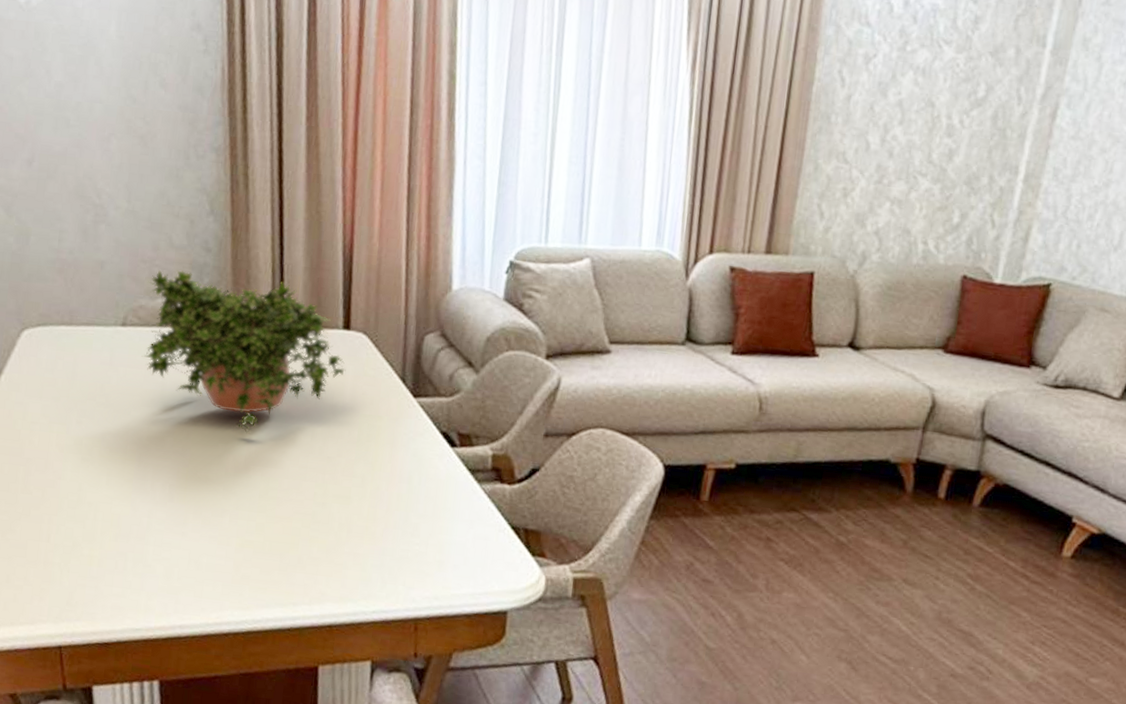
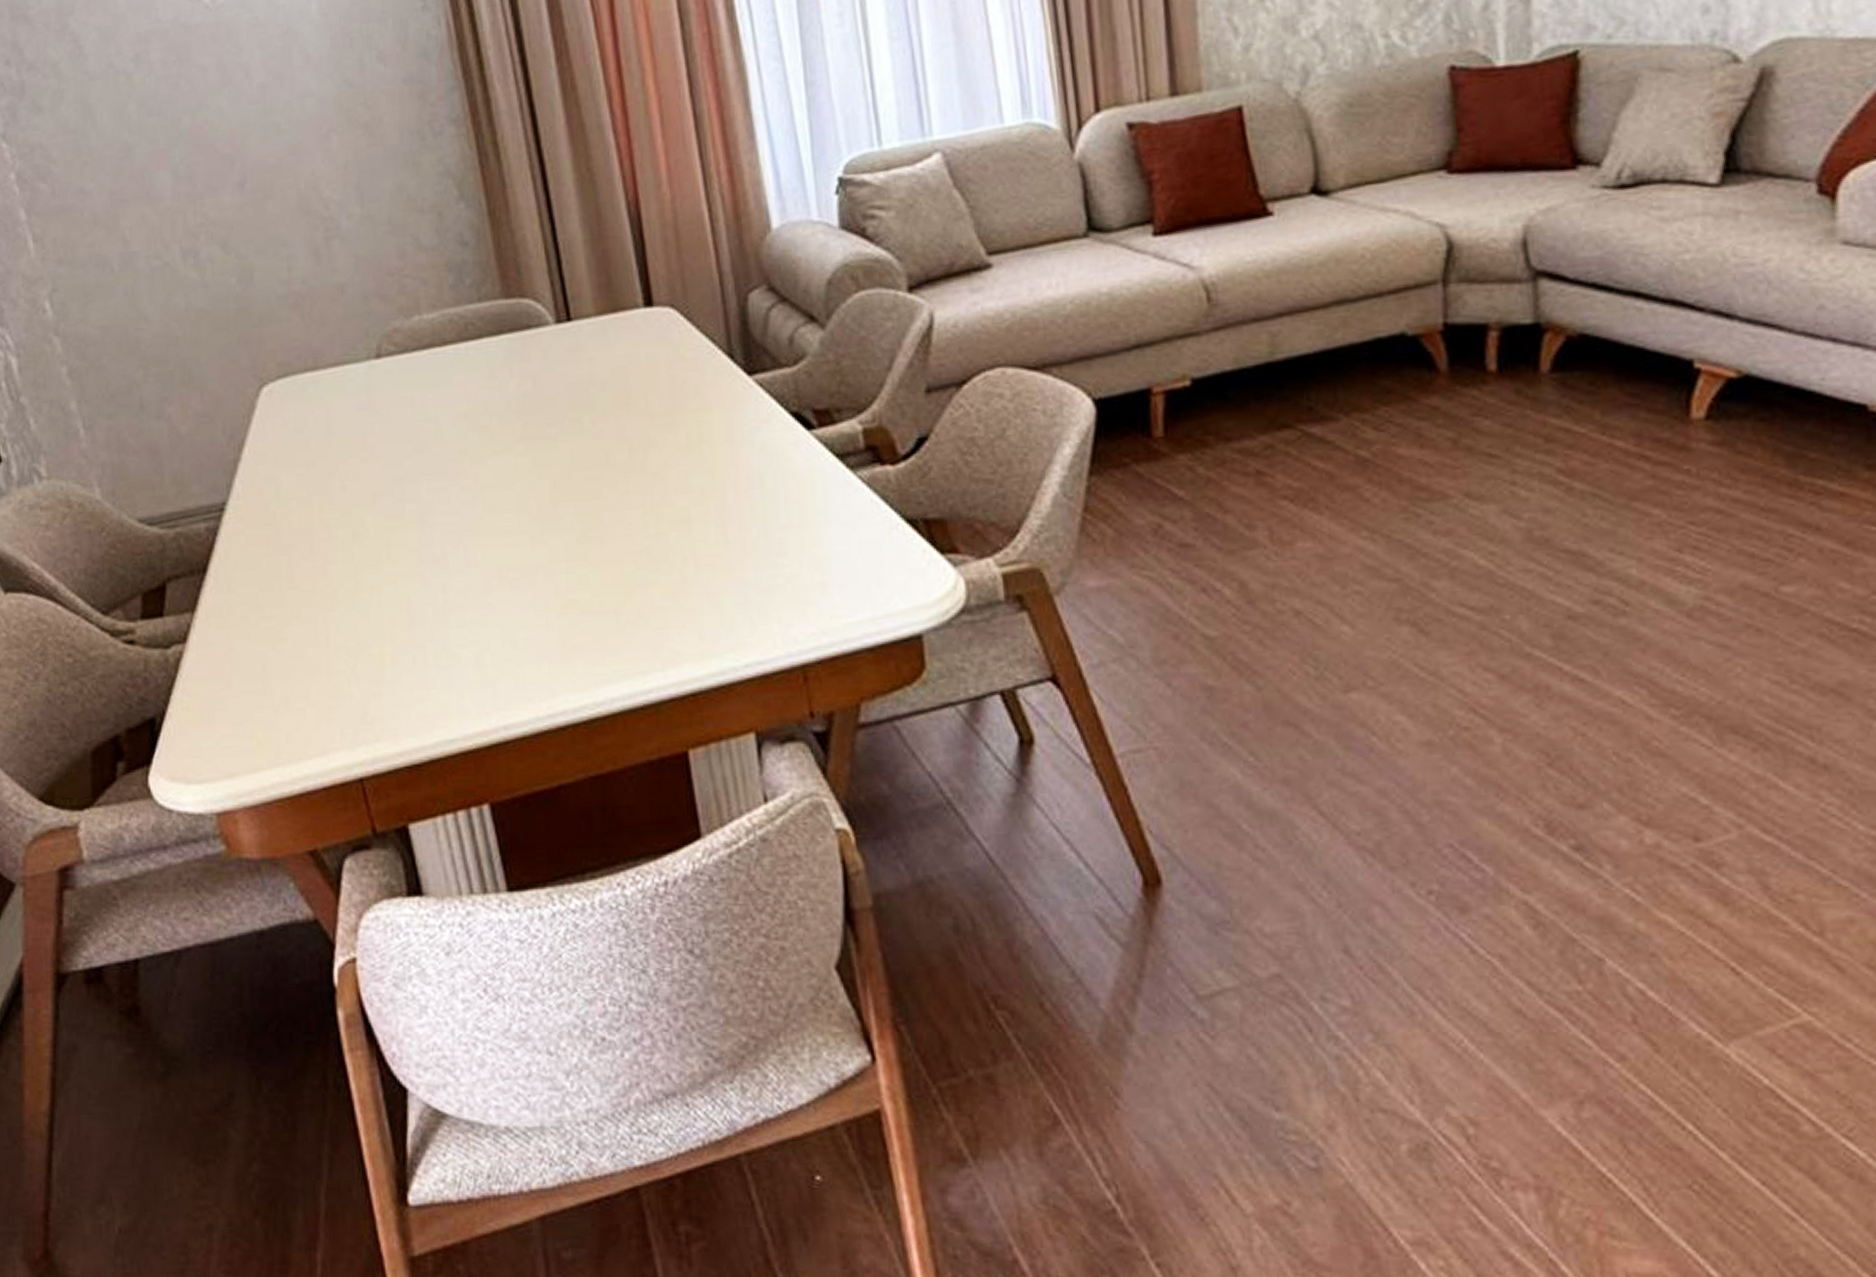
potted plant: present [141,269,346,433] -> none [399,264,657,462]

